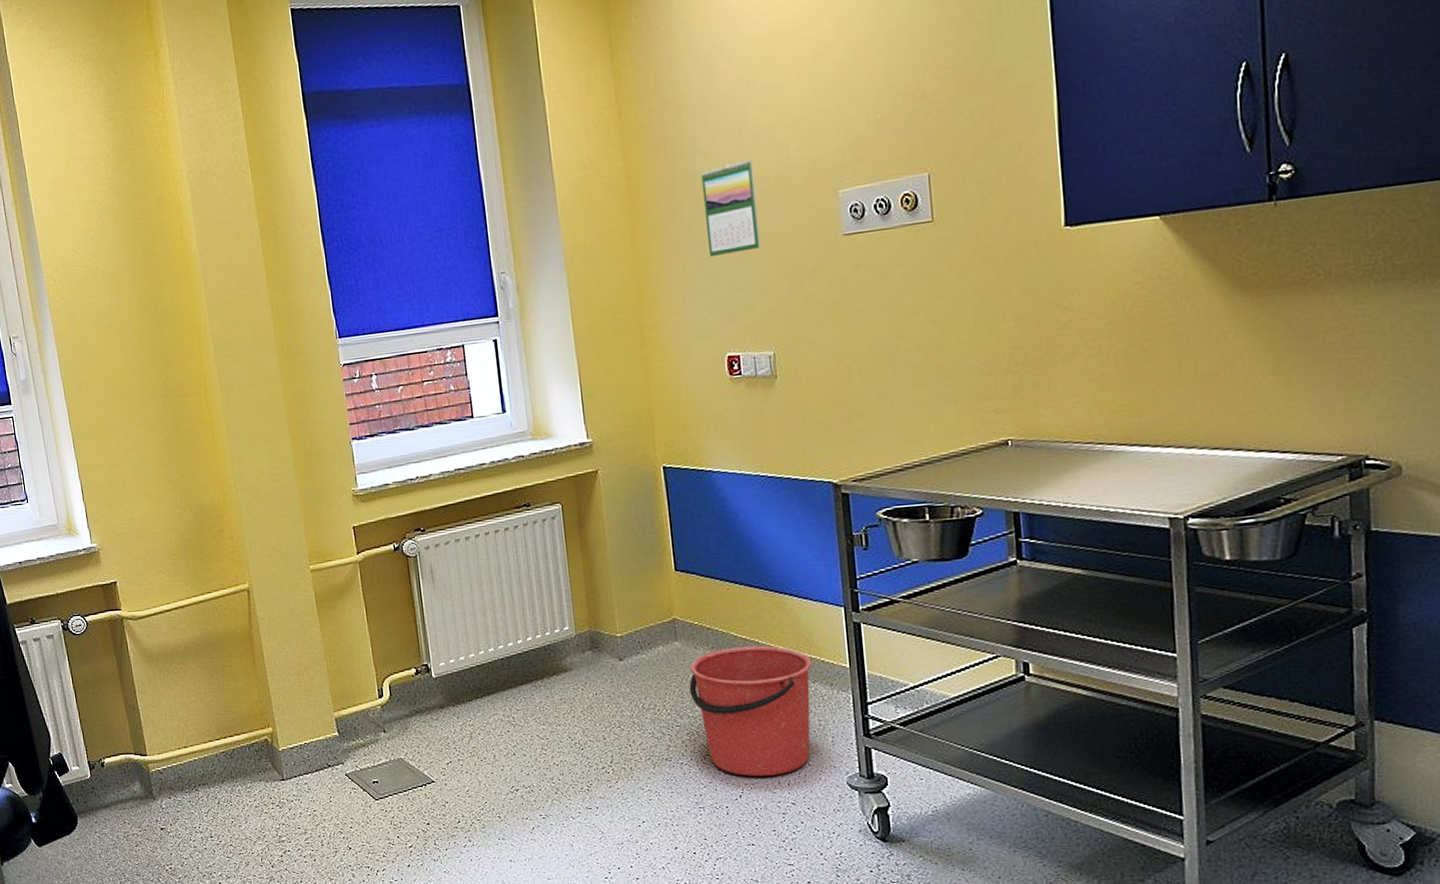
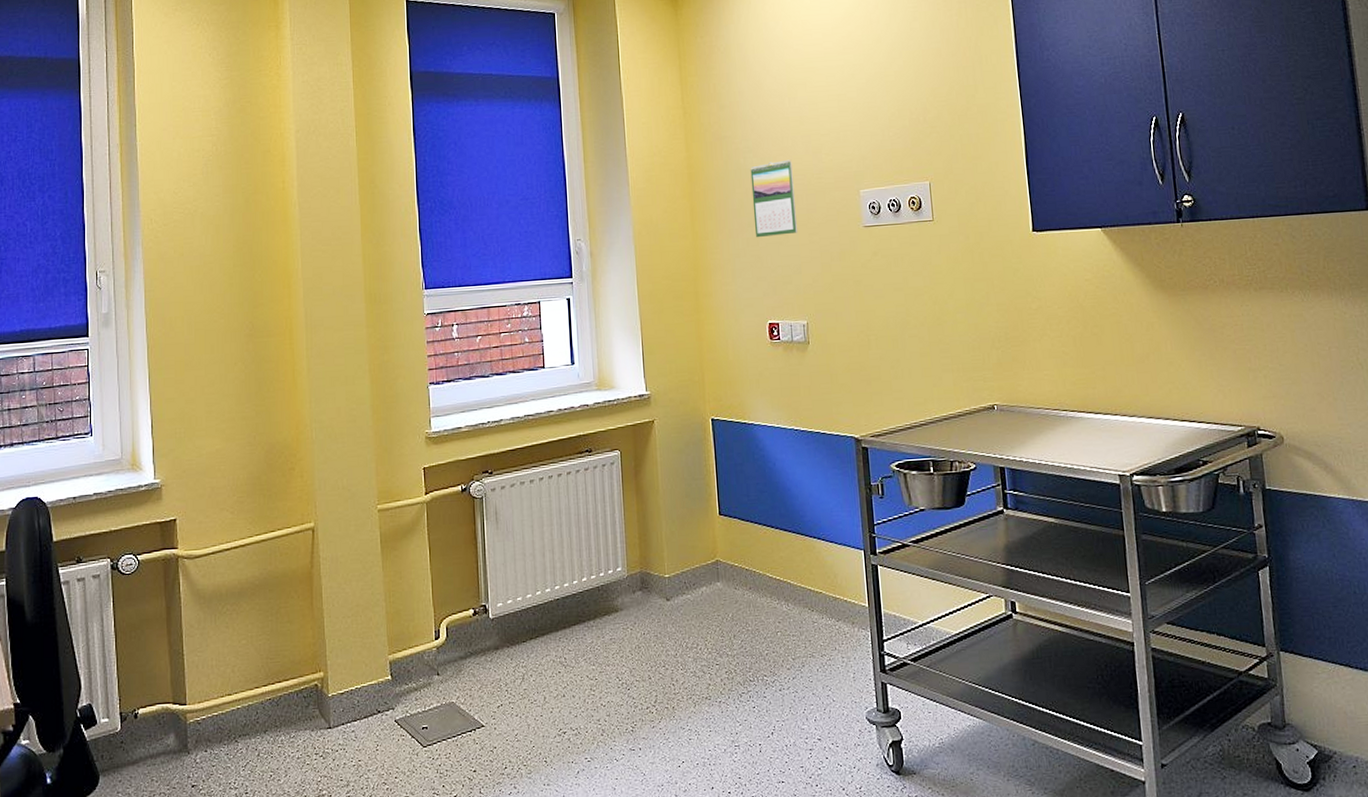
bucket: present [689,645,812,777] -> none [729,586,837,714]

